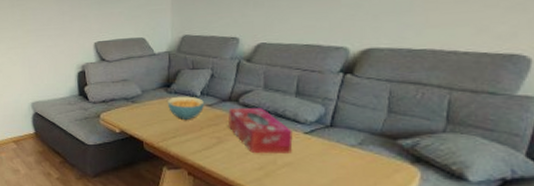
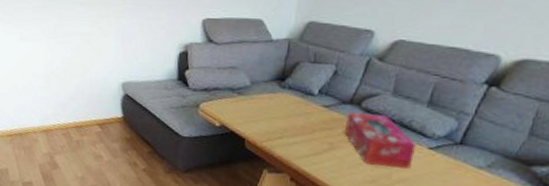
cereal bowl: present [167,96,205,119] -> none [278,92,322,120]

